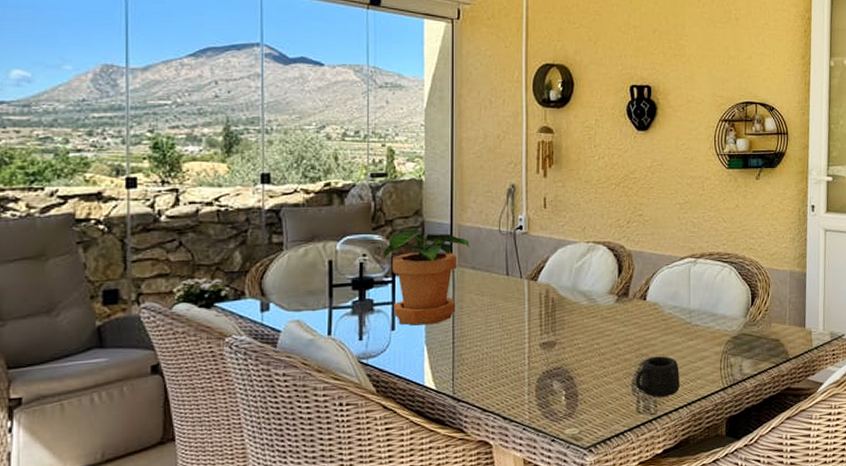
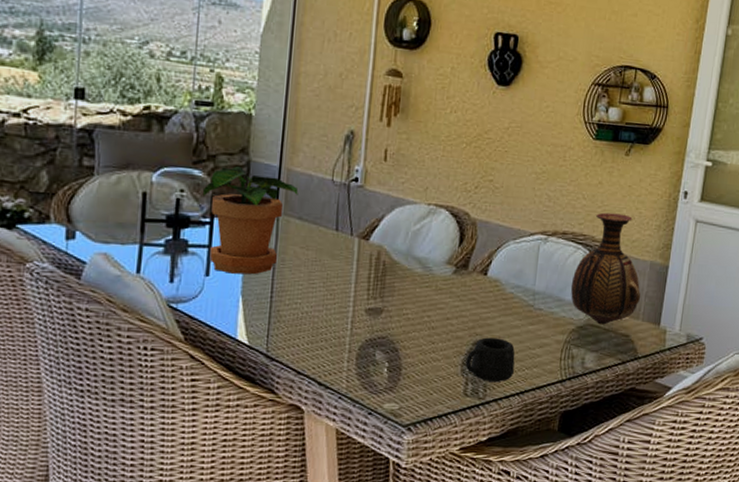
vase: none [722,231,785,333] -> present [570,212,641,325]

